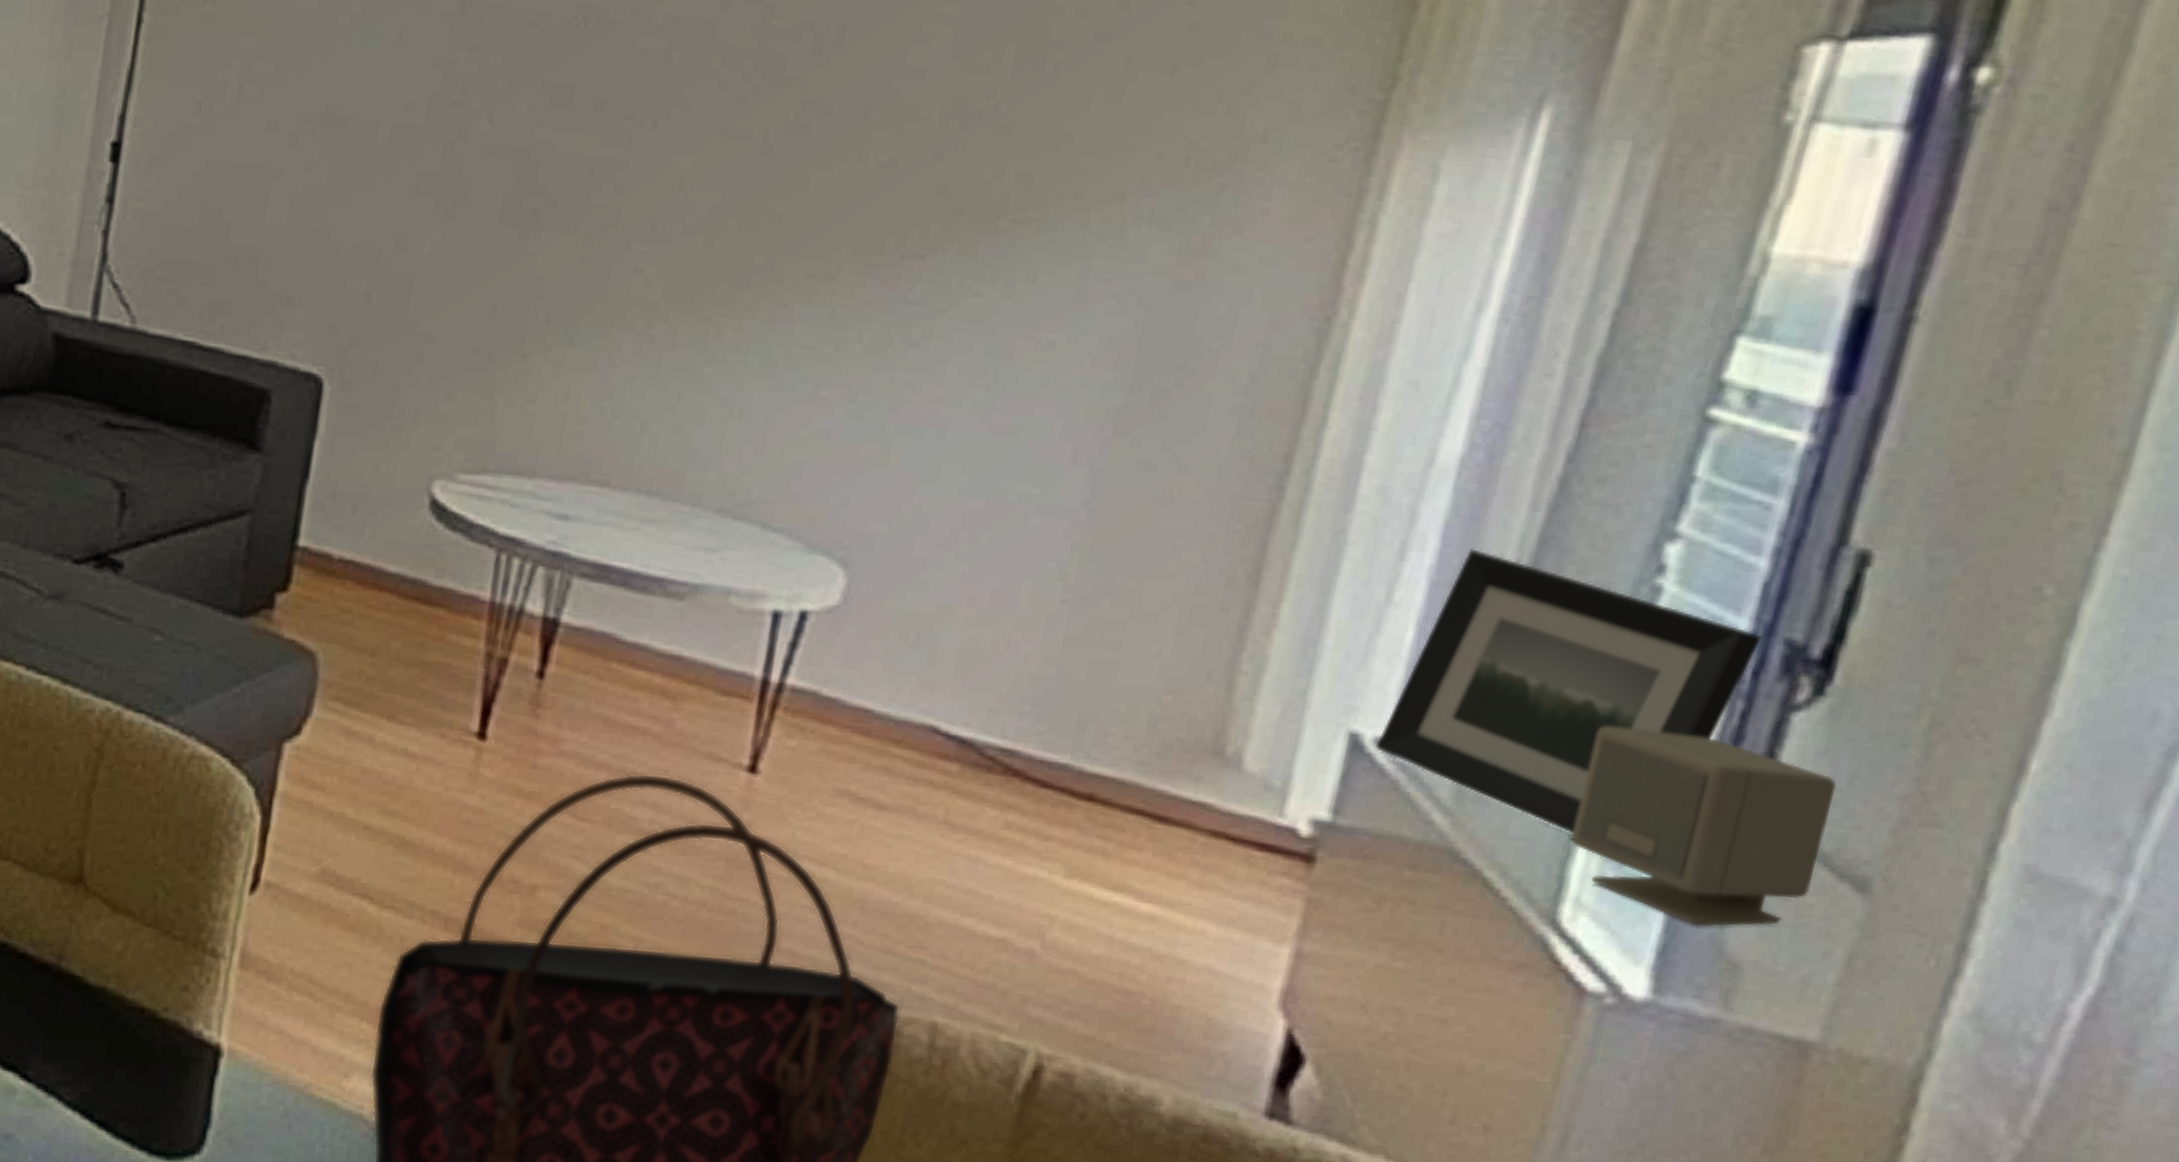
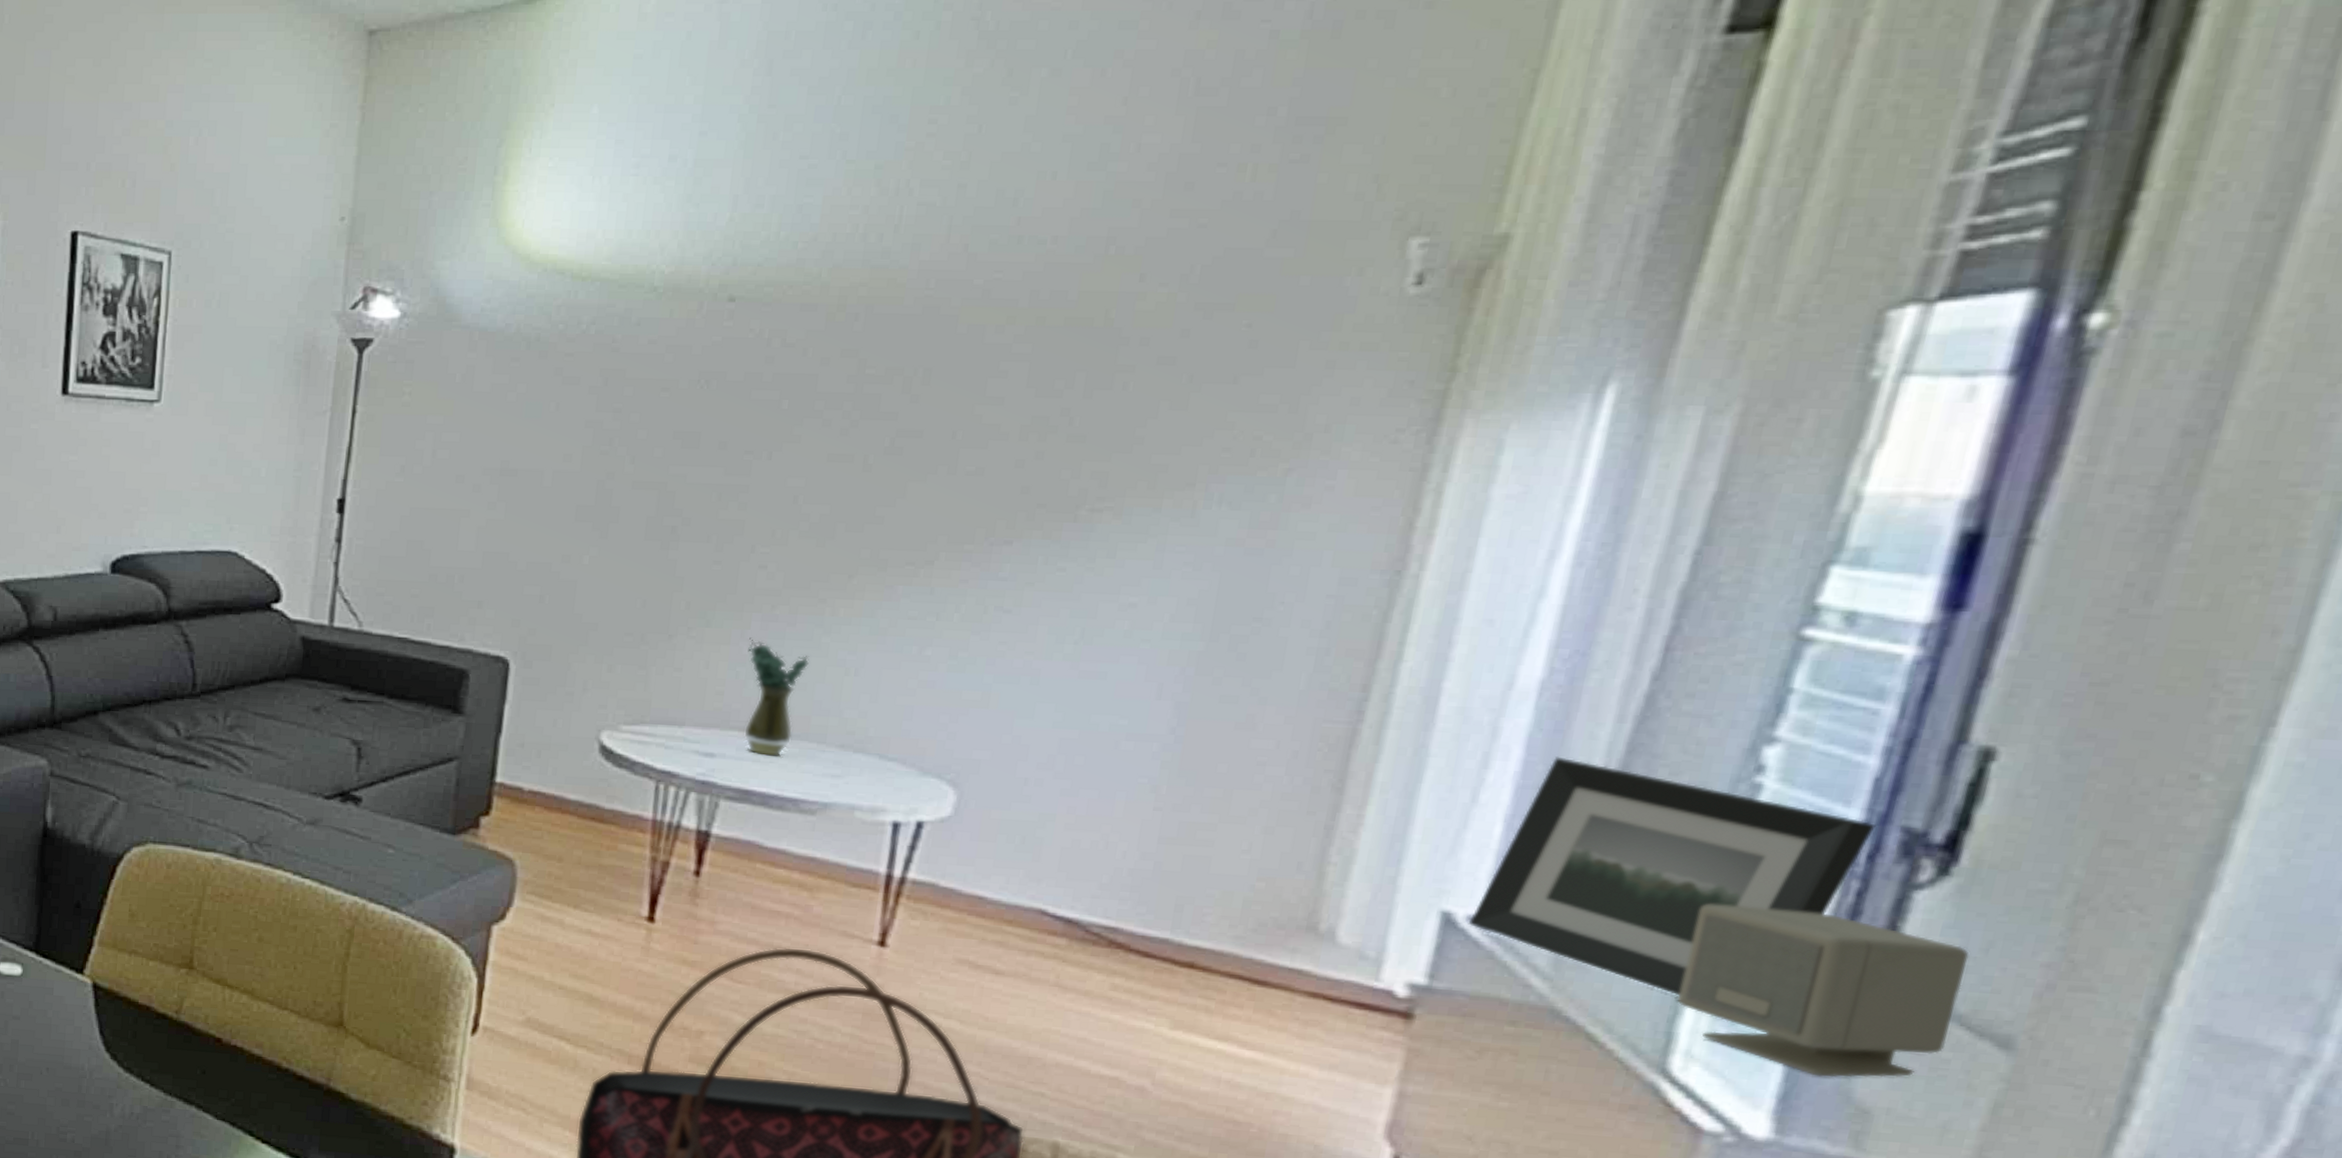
vase: none [605,363,688,523] -> present [744,637,810,757]

